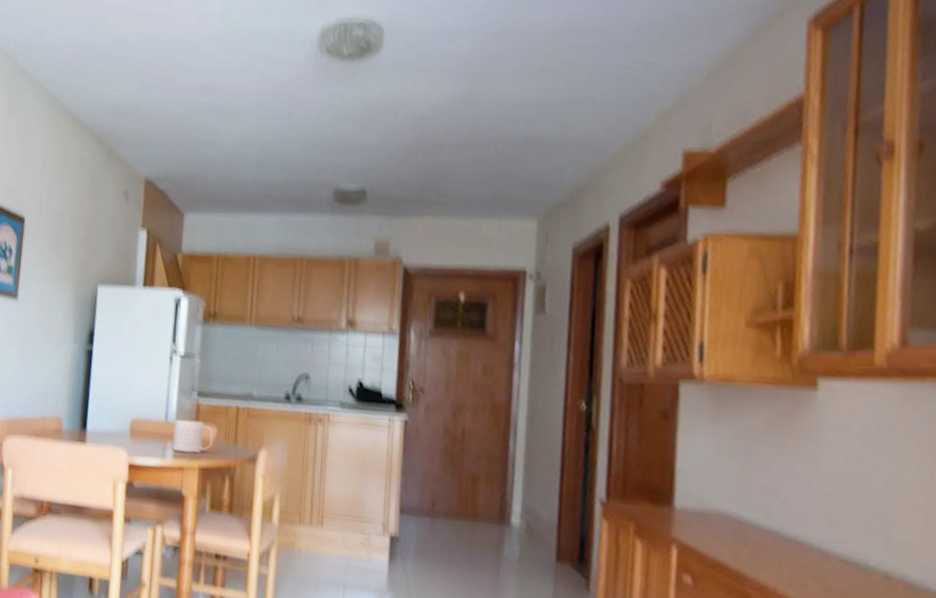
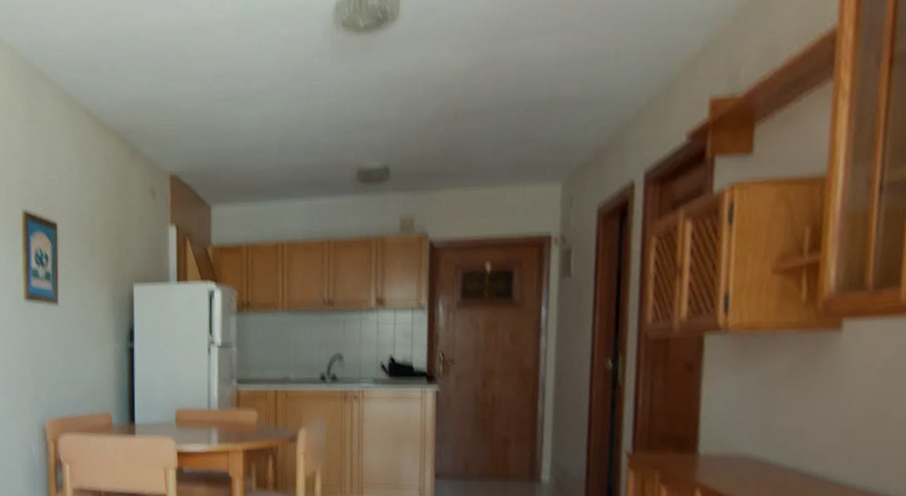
mug: present [172,419,214,454] -> none [216,406,255,437]

